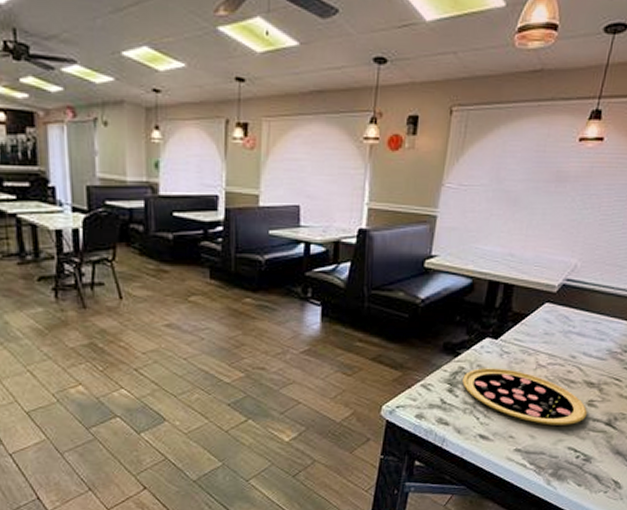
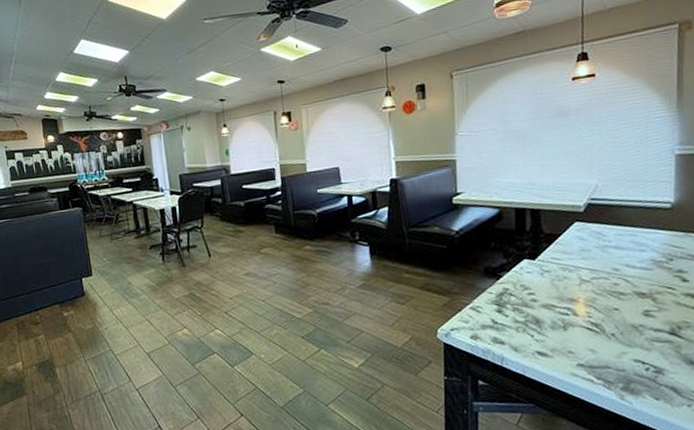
pizza: present [462,368,587,425] -> none [509,286,646,338]

